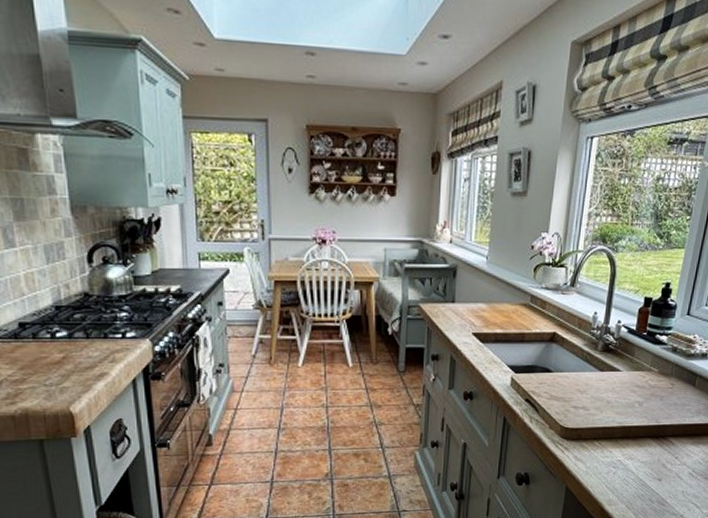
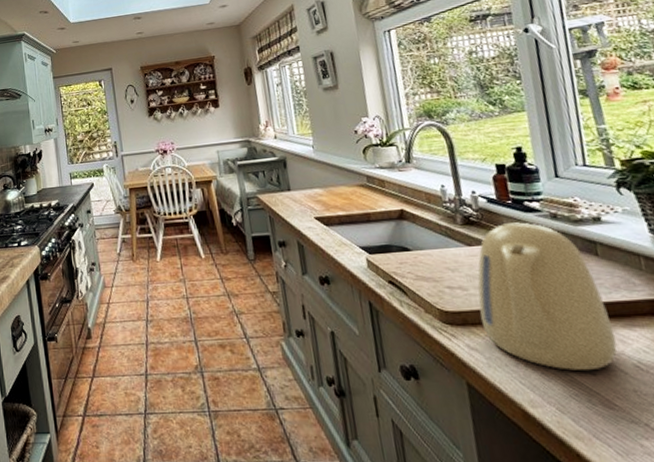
kettle: none [591,353,686,478] -> present [477,222,617,372]

